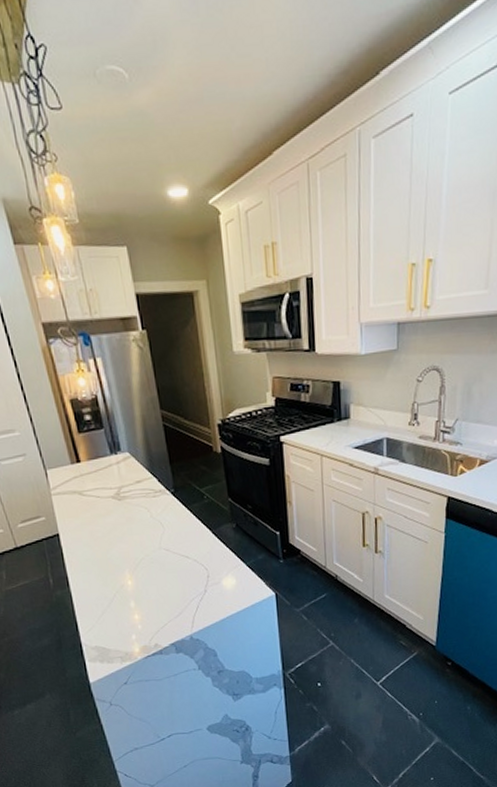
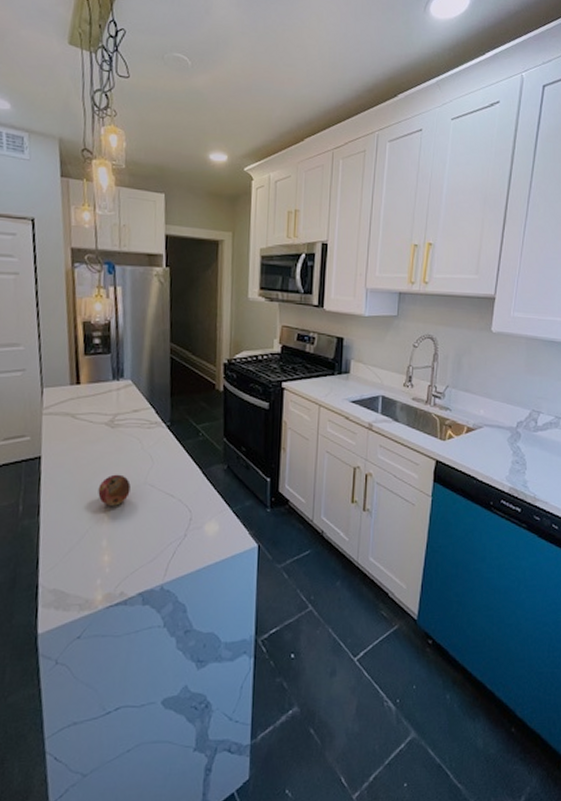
fruit: none [117,542,148,572] -> present [98,474,131,506]

